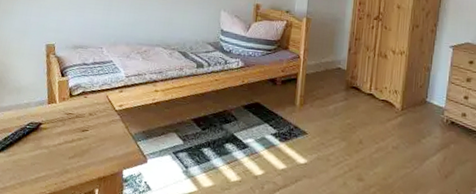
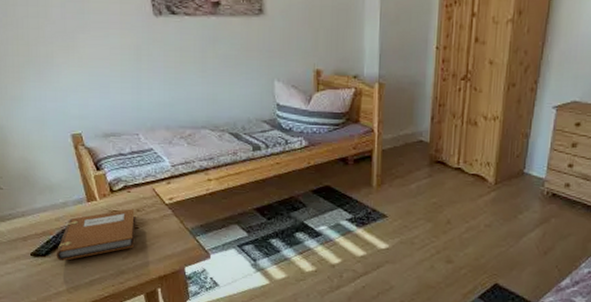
notebook: none [10,112,88,158] -> present [56,208,136,262]

